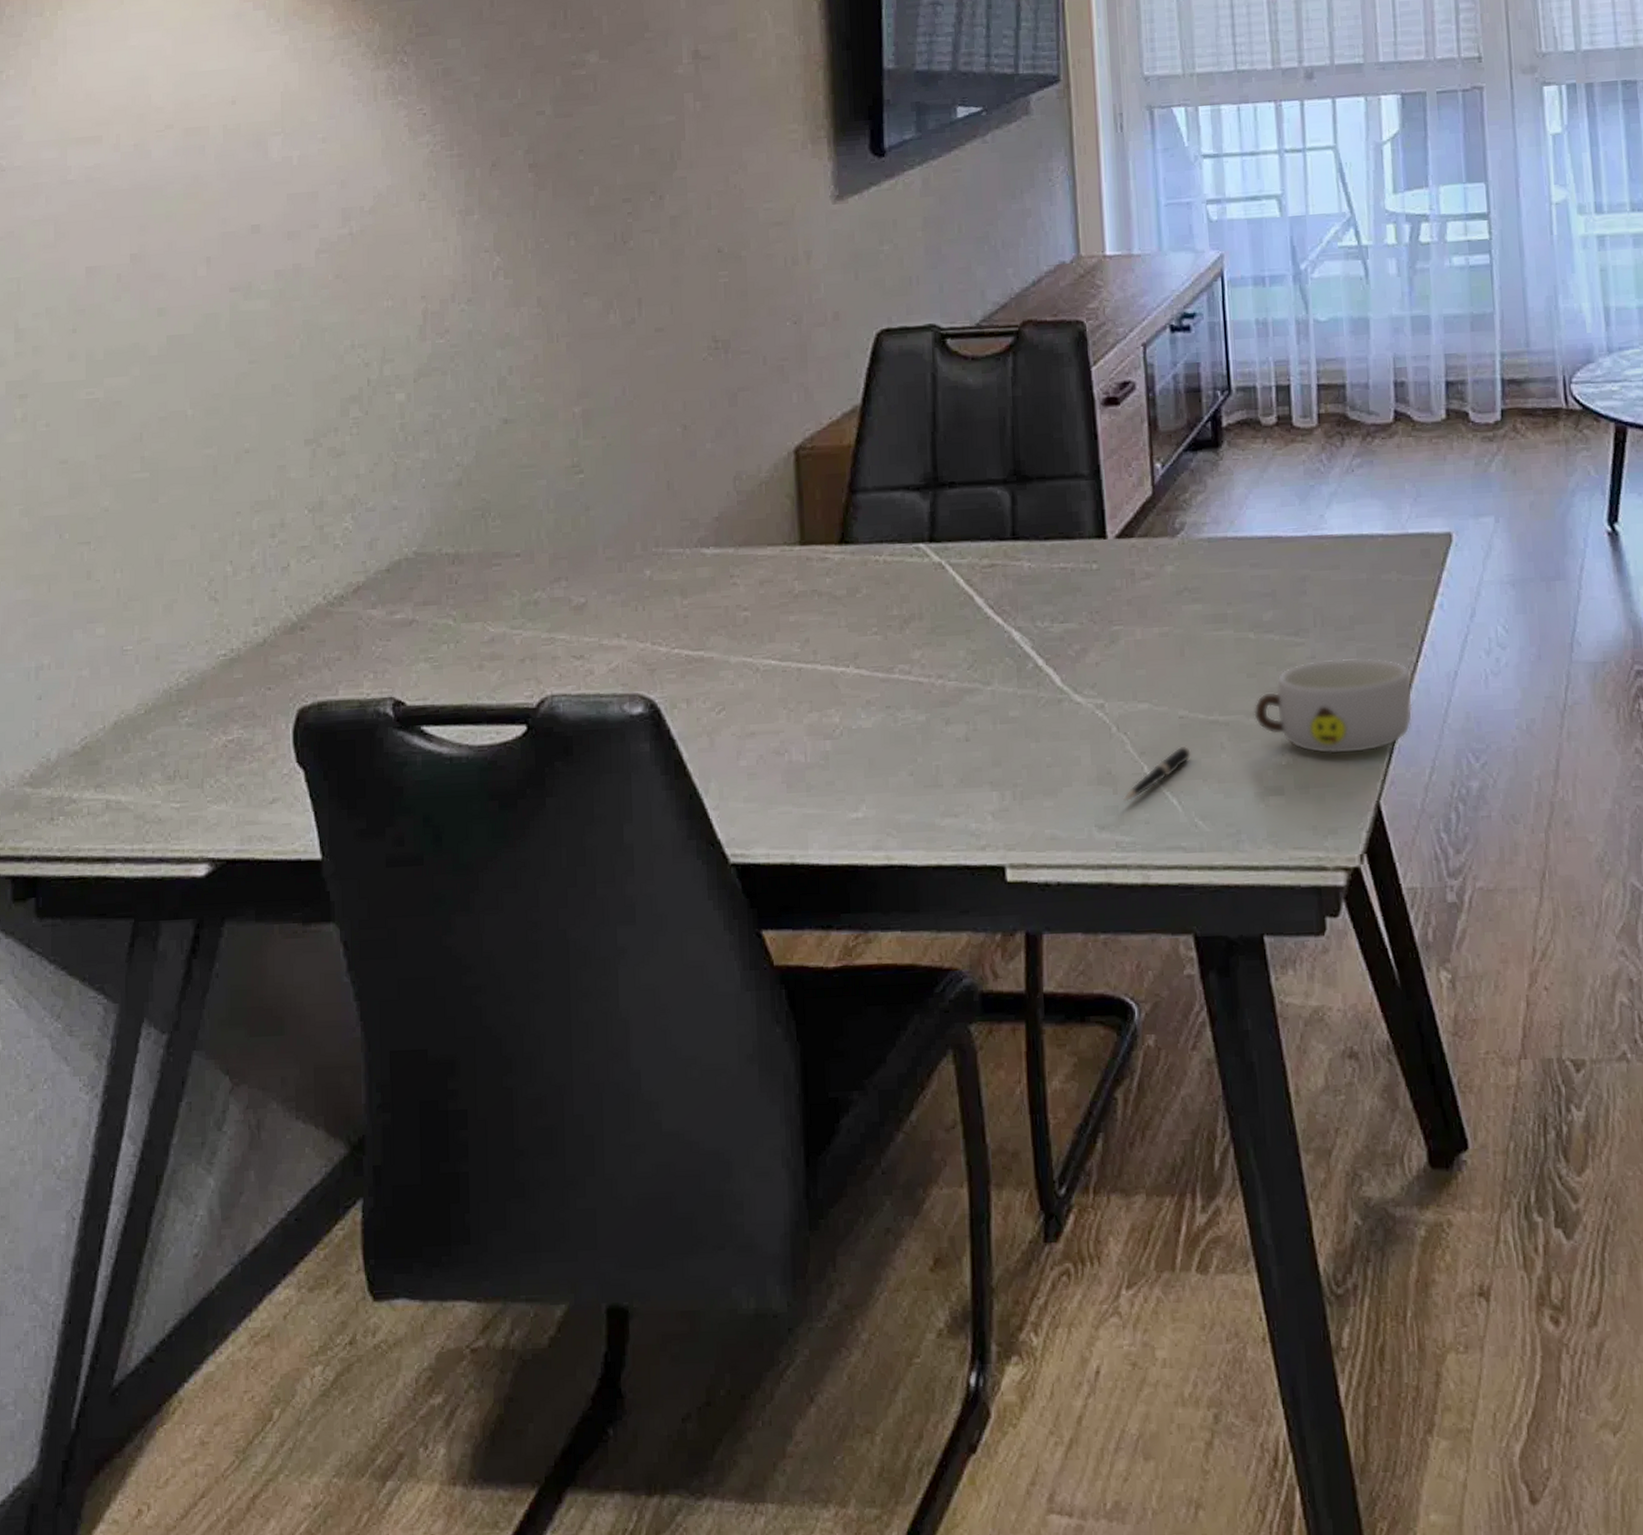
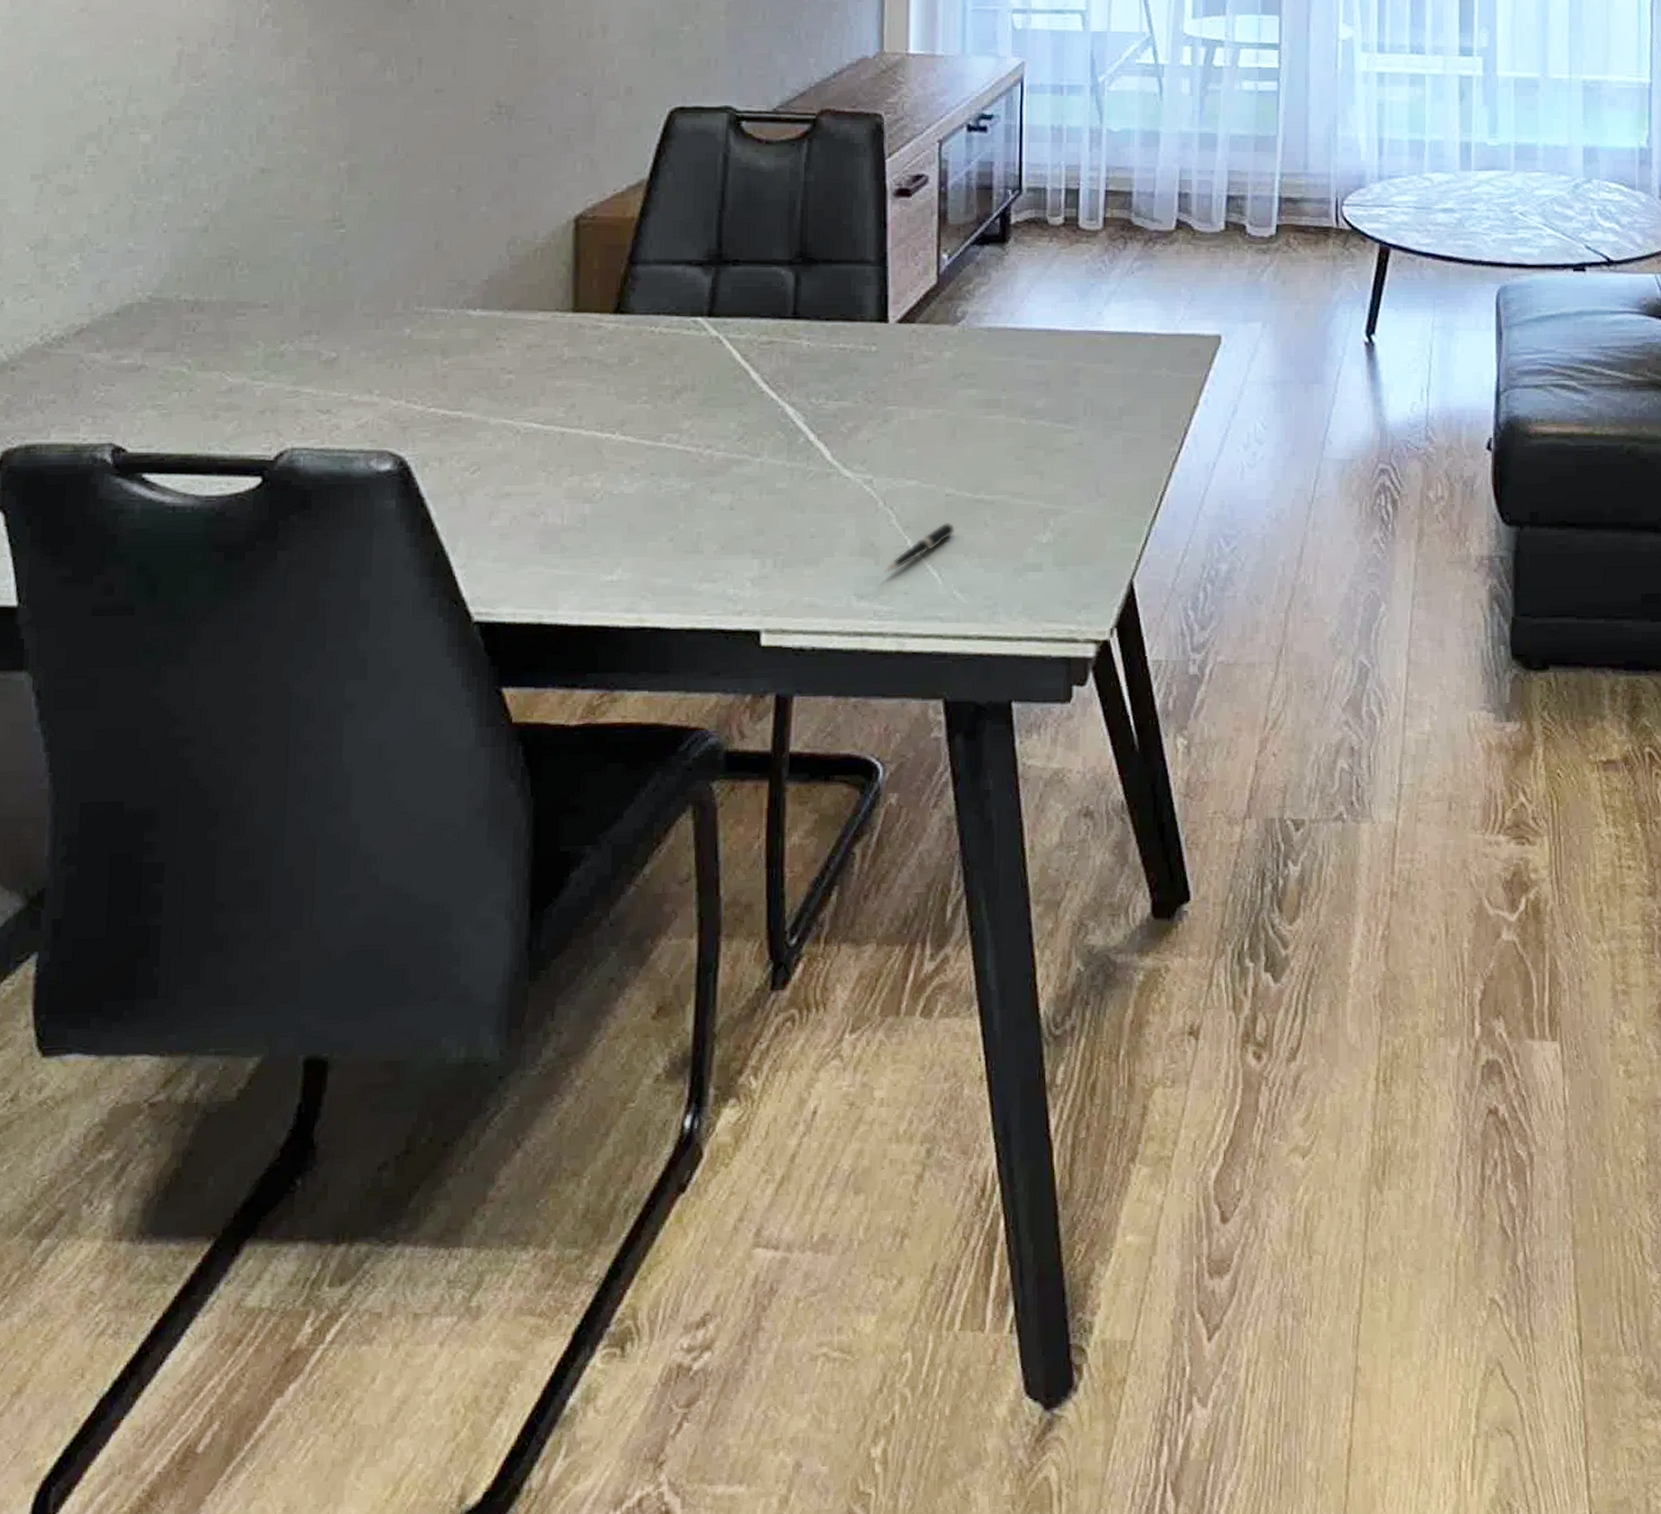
bowl: present [1254,657,1413,754] -> none [1019,446,1171,535]

